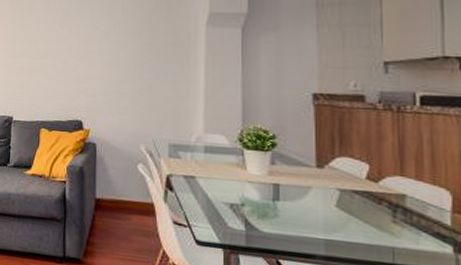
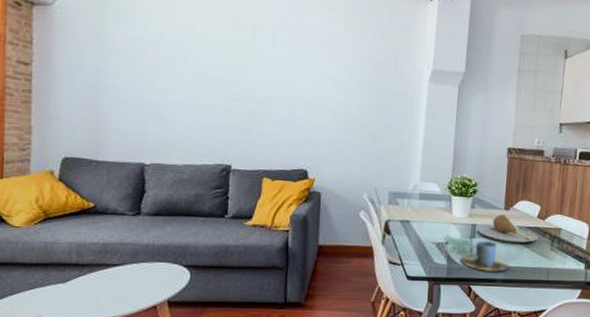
cup: none [261,204,334,246] -> present [459,240,510,272]
plate: none [283,173,371,211] -> present [478,214,538,243]

